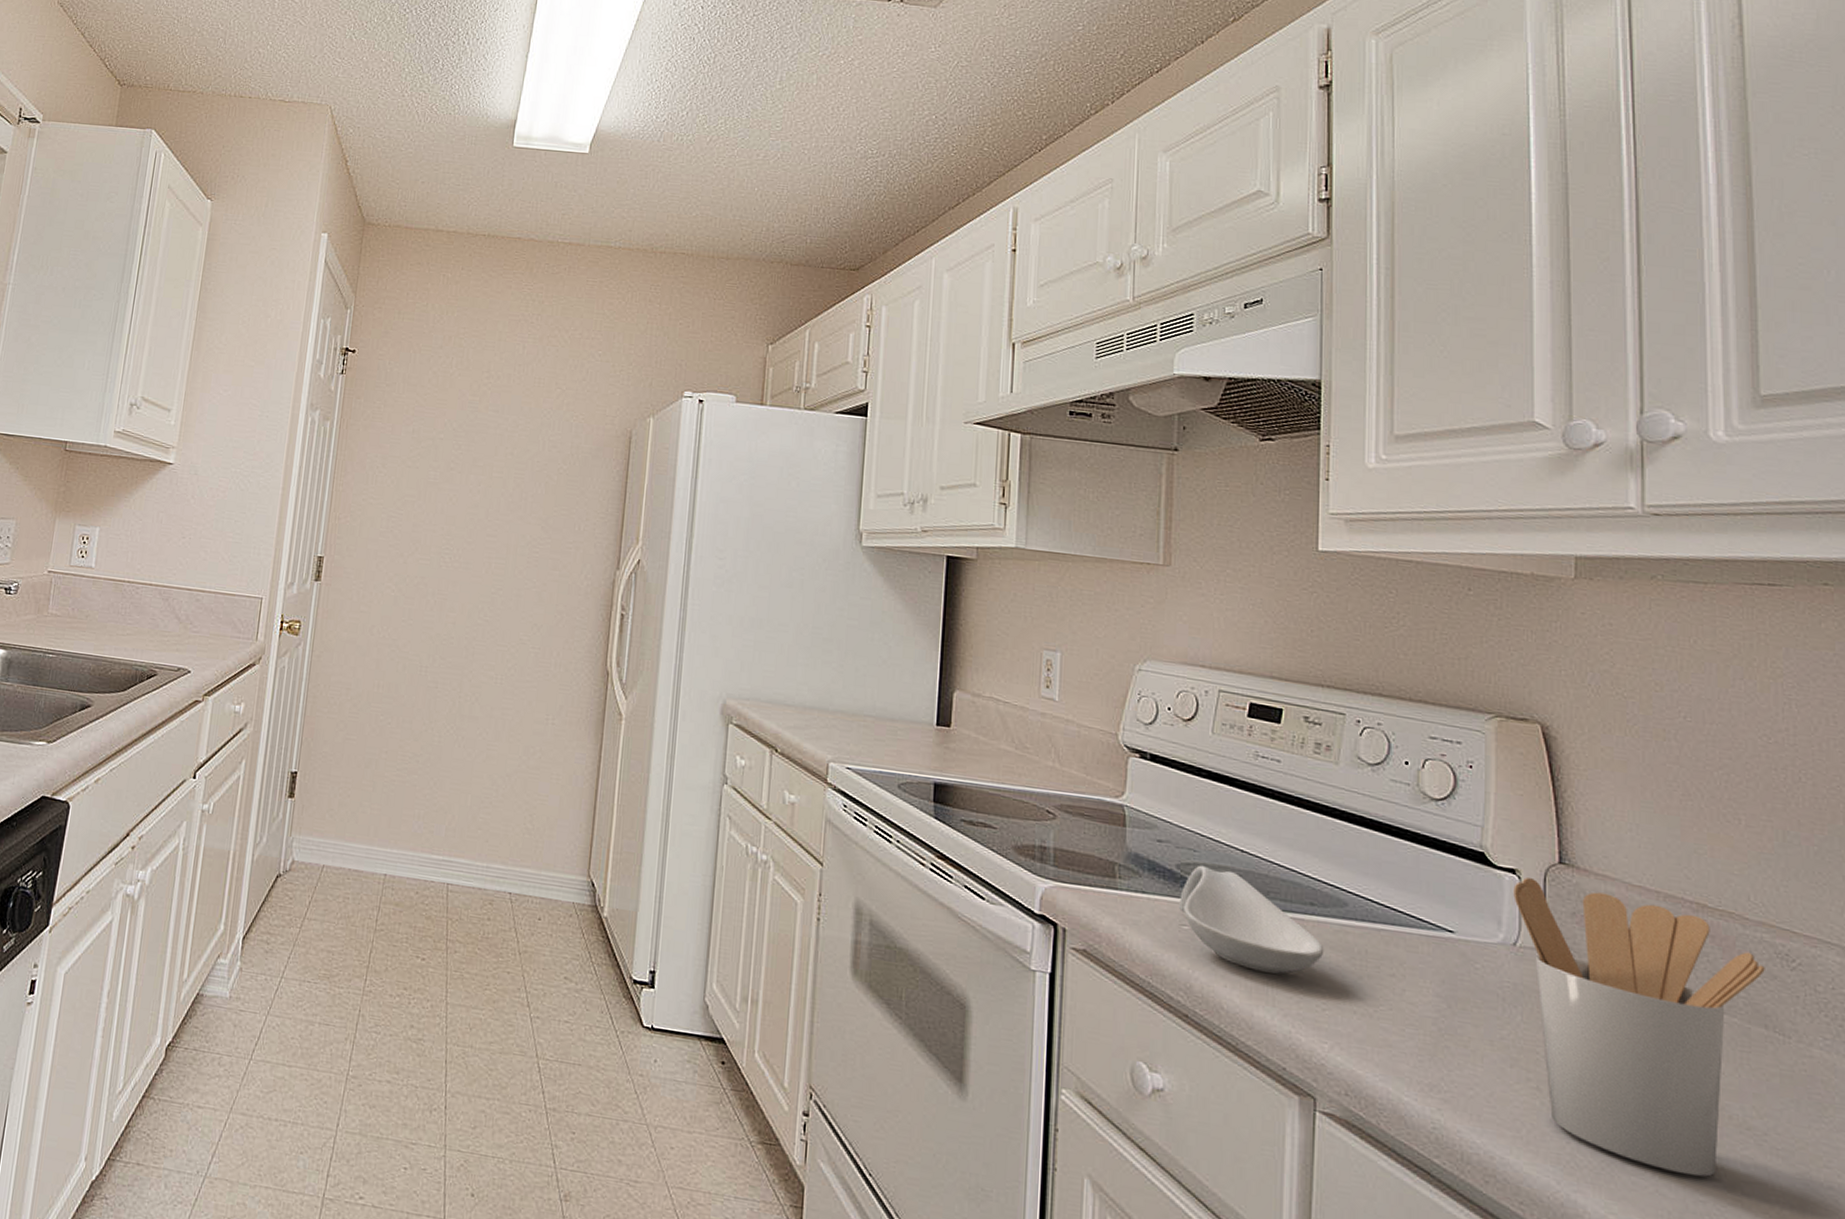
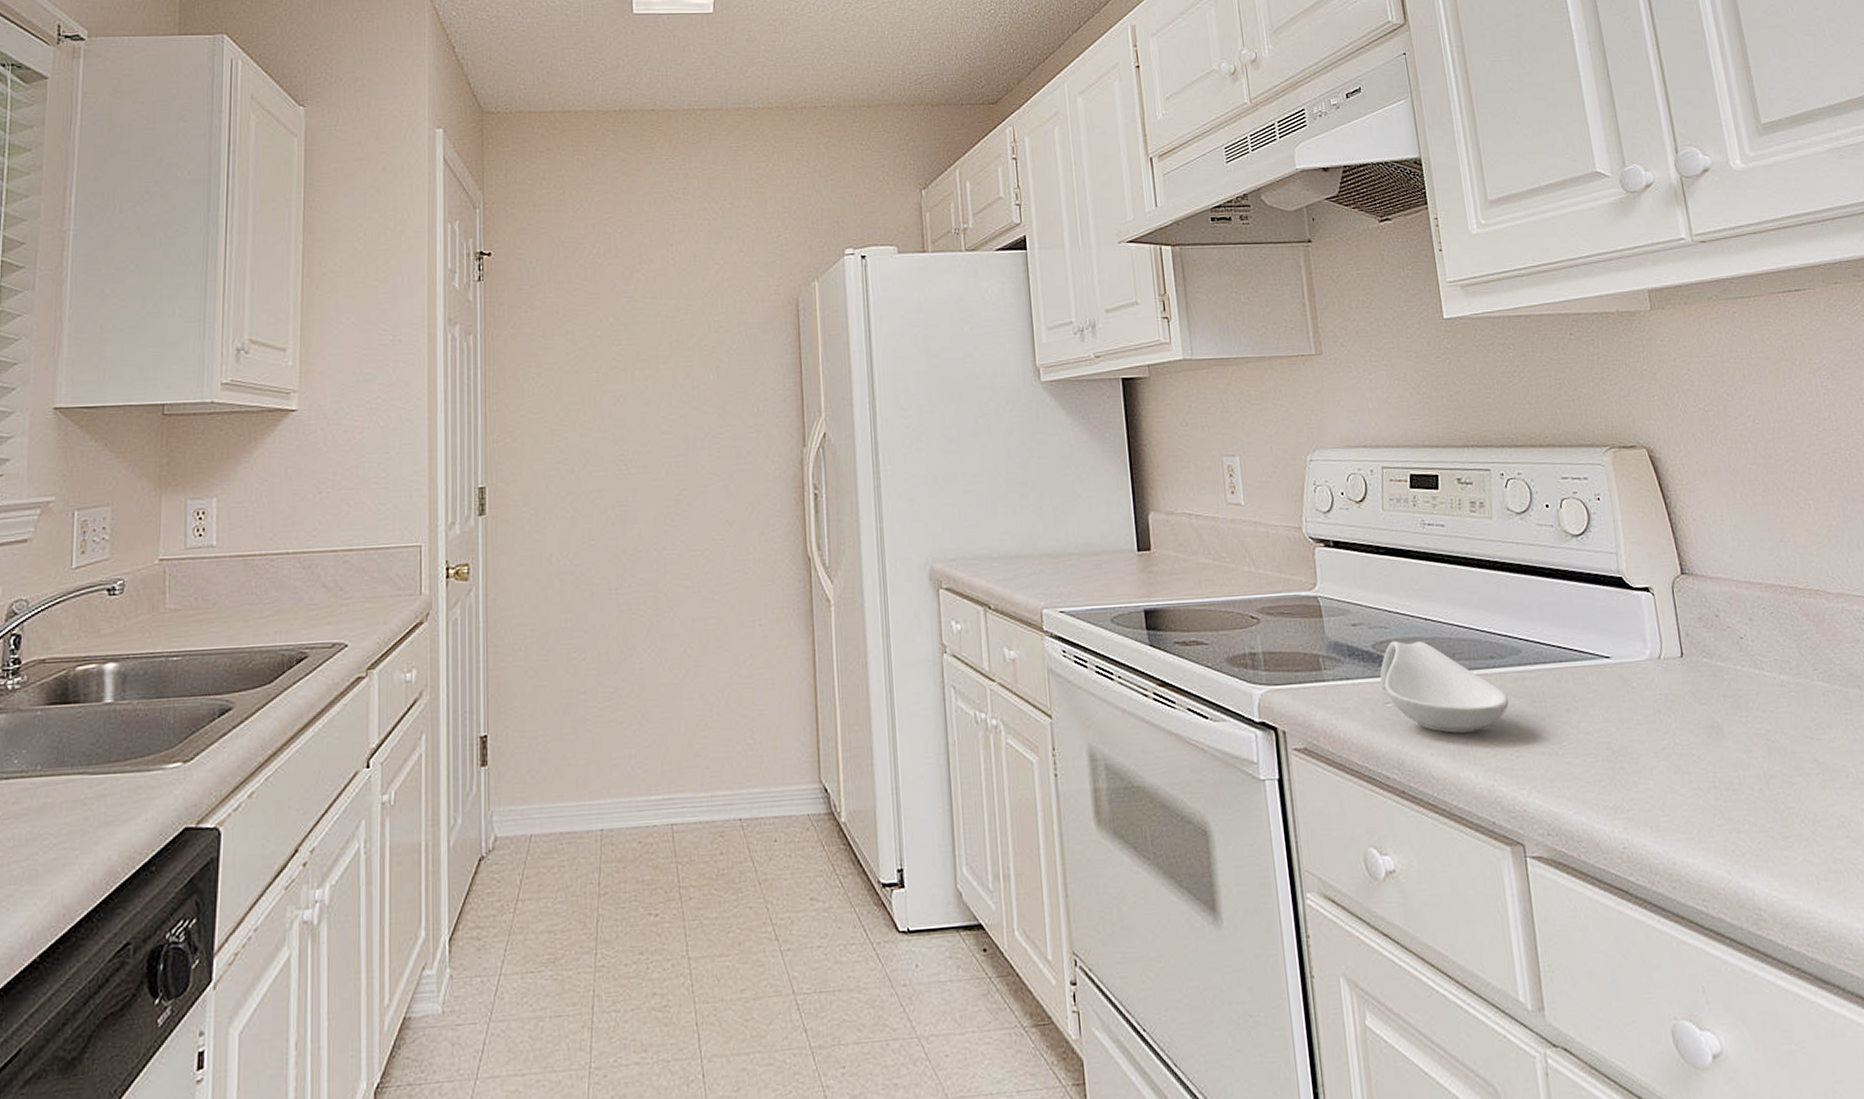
utensil holder: present [1513,878,1765,1177] -> none [1650,593,1850,839]

